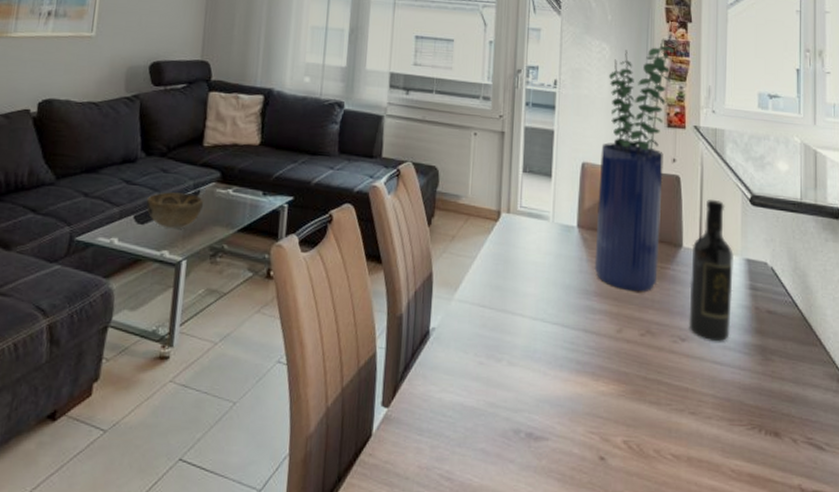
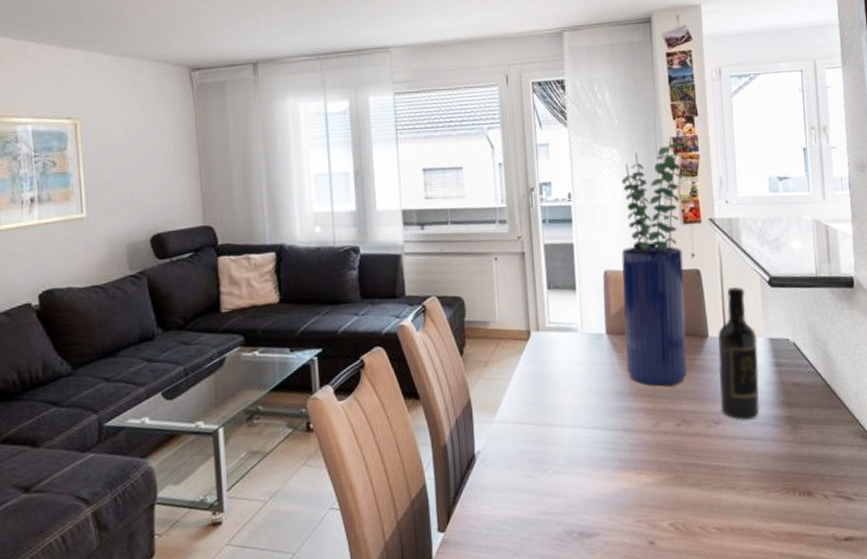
decorative bowl: present [146,192,203,230] -> none [172,362,231,400]

